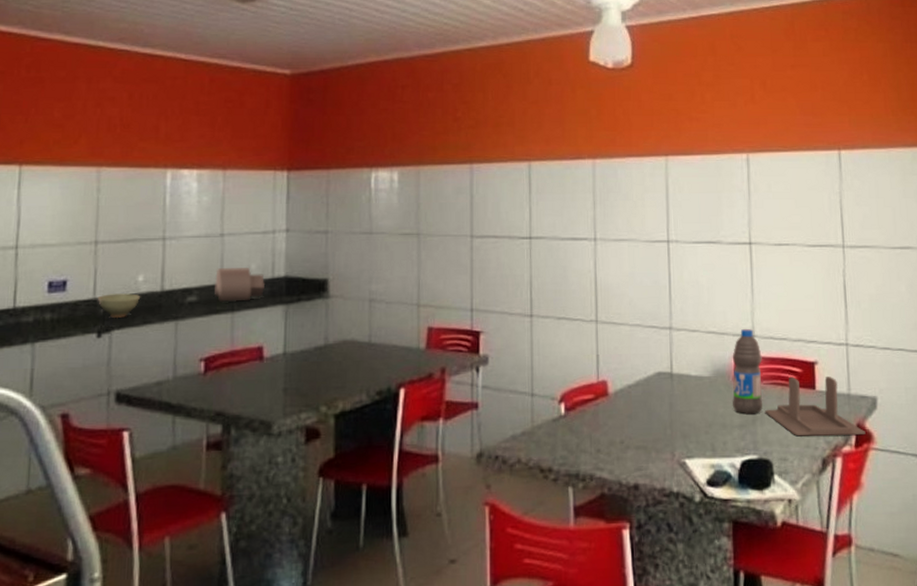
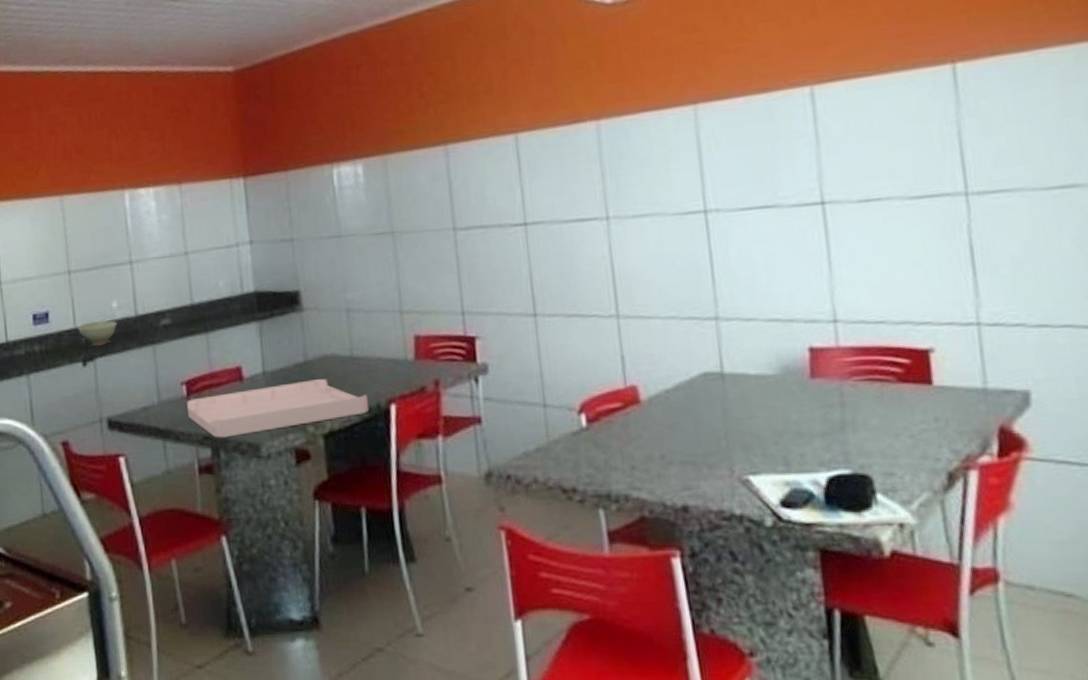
tray: none [203,362,381,415] -> present [187,379,370,438]
paper towel holder: present [215,268,265,302] -> none [185,285,235,323]
water bottle: present [732,328,762,414] -> none [805,312,854,419]
napkin holder: present [765,376,866,437] -> none [858,367,1014,445]

